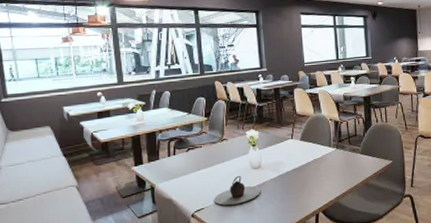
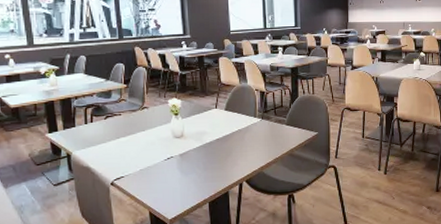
teapot: present [214,175,261,205] -> none [135,144,184,174]

